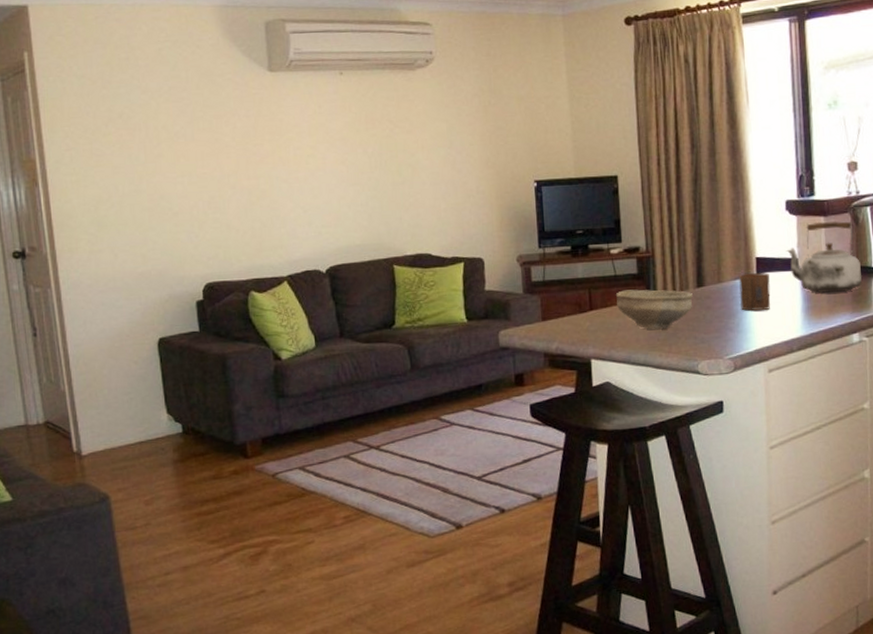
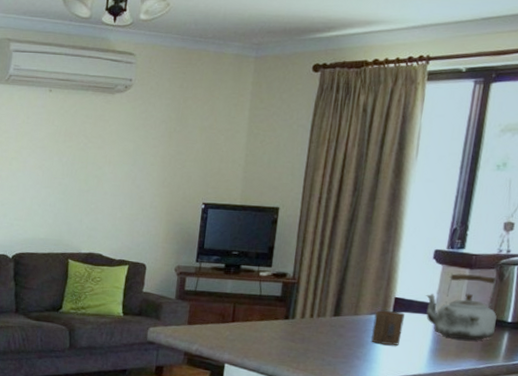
bowl: present [615,289,693,329] -> none [257,309,328,348]

